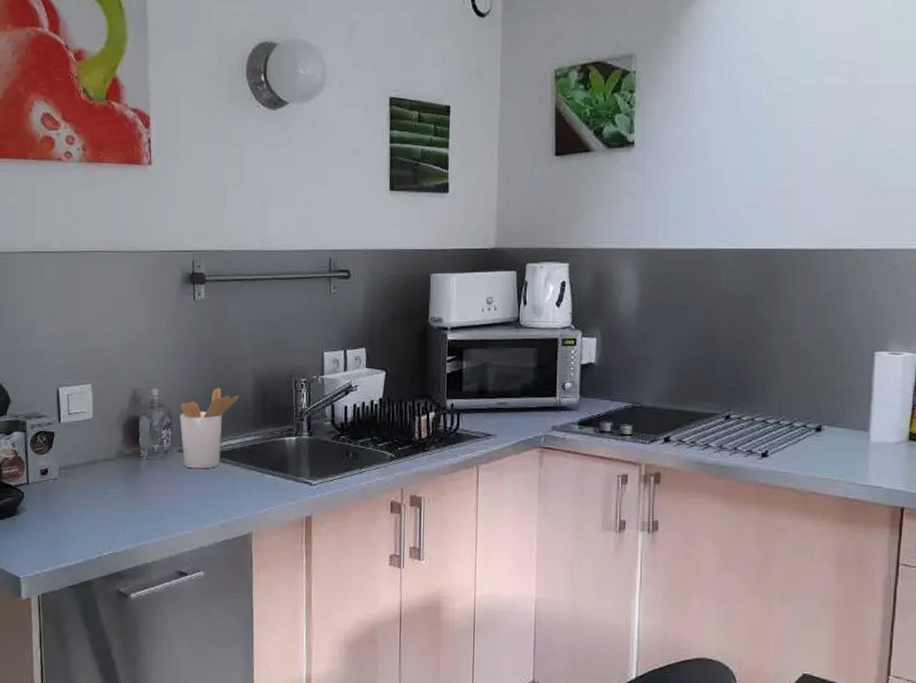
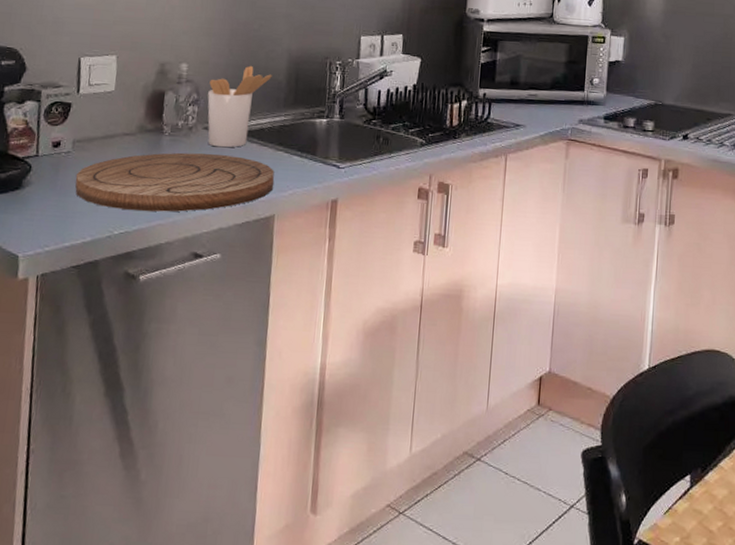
cutting board: none [64,475,249,533] -> present [75,152,275,212]

